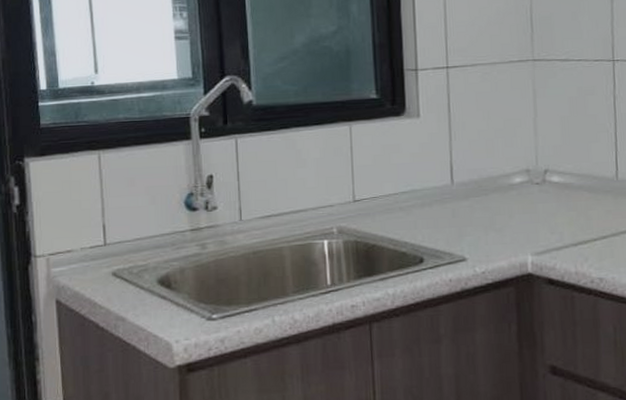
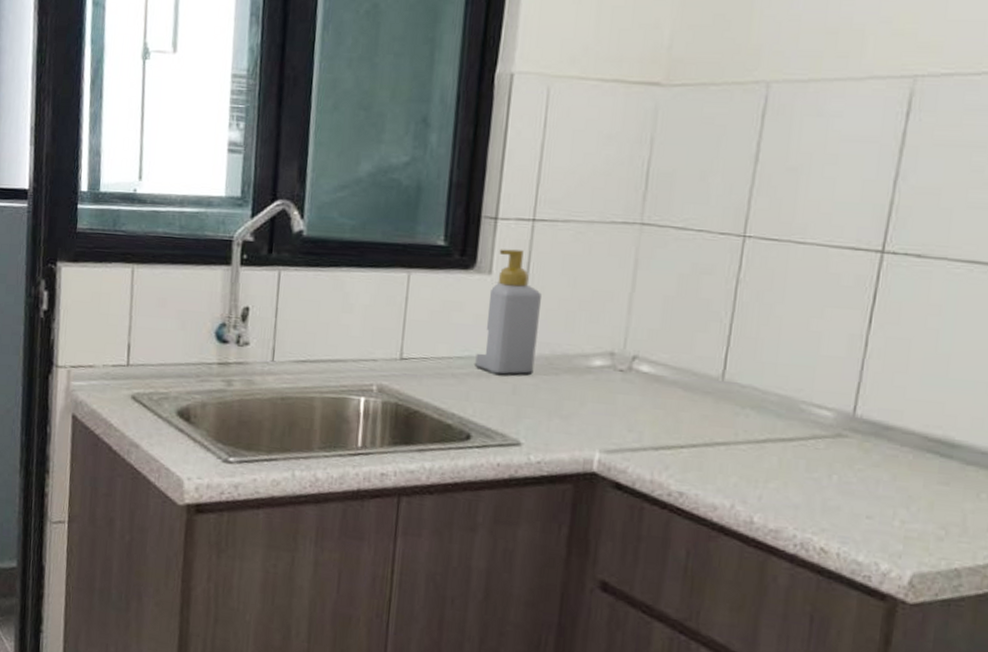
soap bottle: none [417,93,467,204] -> present [475,248,542,377]

